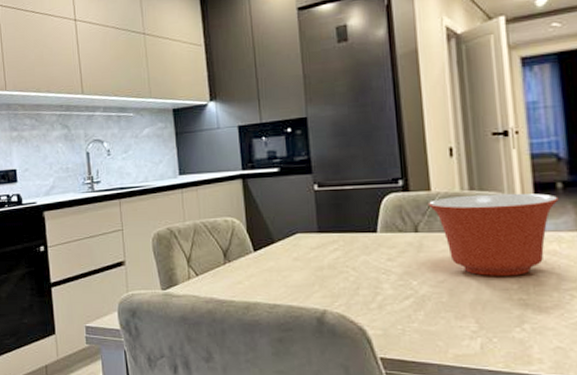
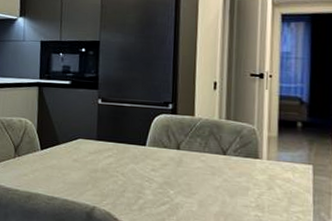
mixing bowl: present [428,193,559,276] -> none [191,123,297,196]

